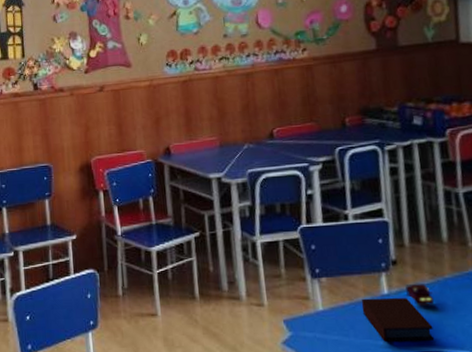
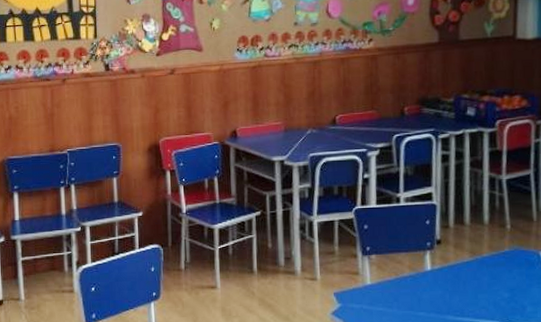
book: present [361,297,435,342] -> none [406,273,469,313]
toy car: present [405,283,435,306] -> none [447,260,472,281]

